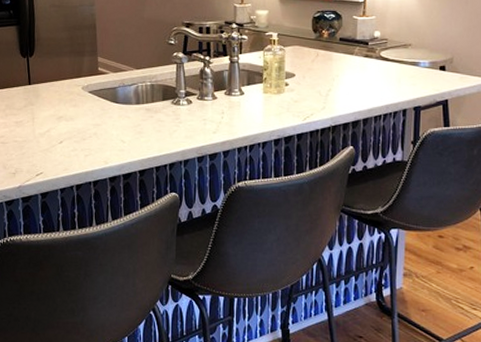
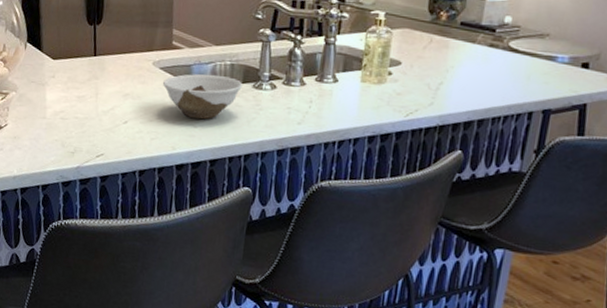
bowl: none [92,94,162,135] -> present [162,74,242,120]

